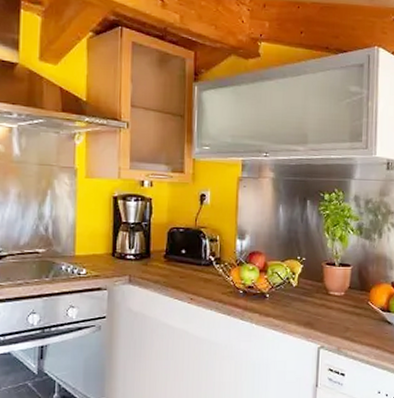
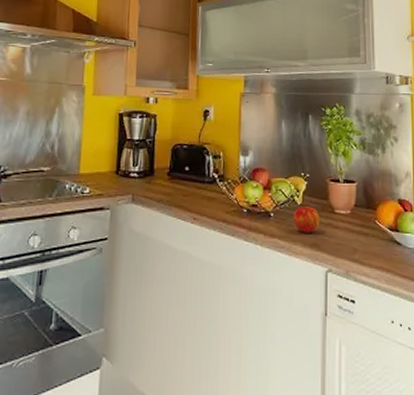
apple: none [288,288,315,313] -> present [293,206,320,233]

